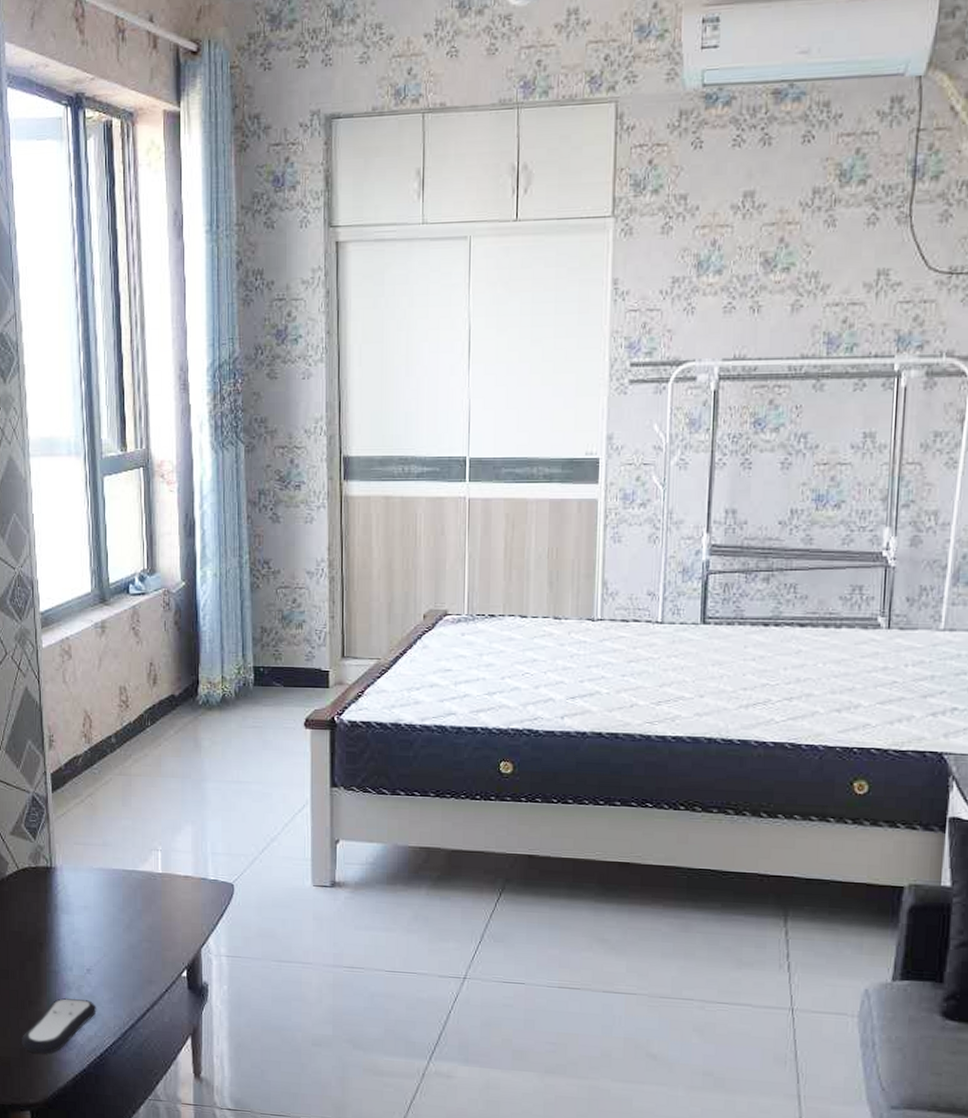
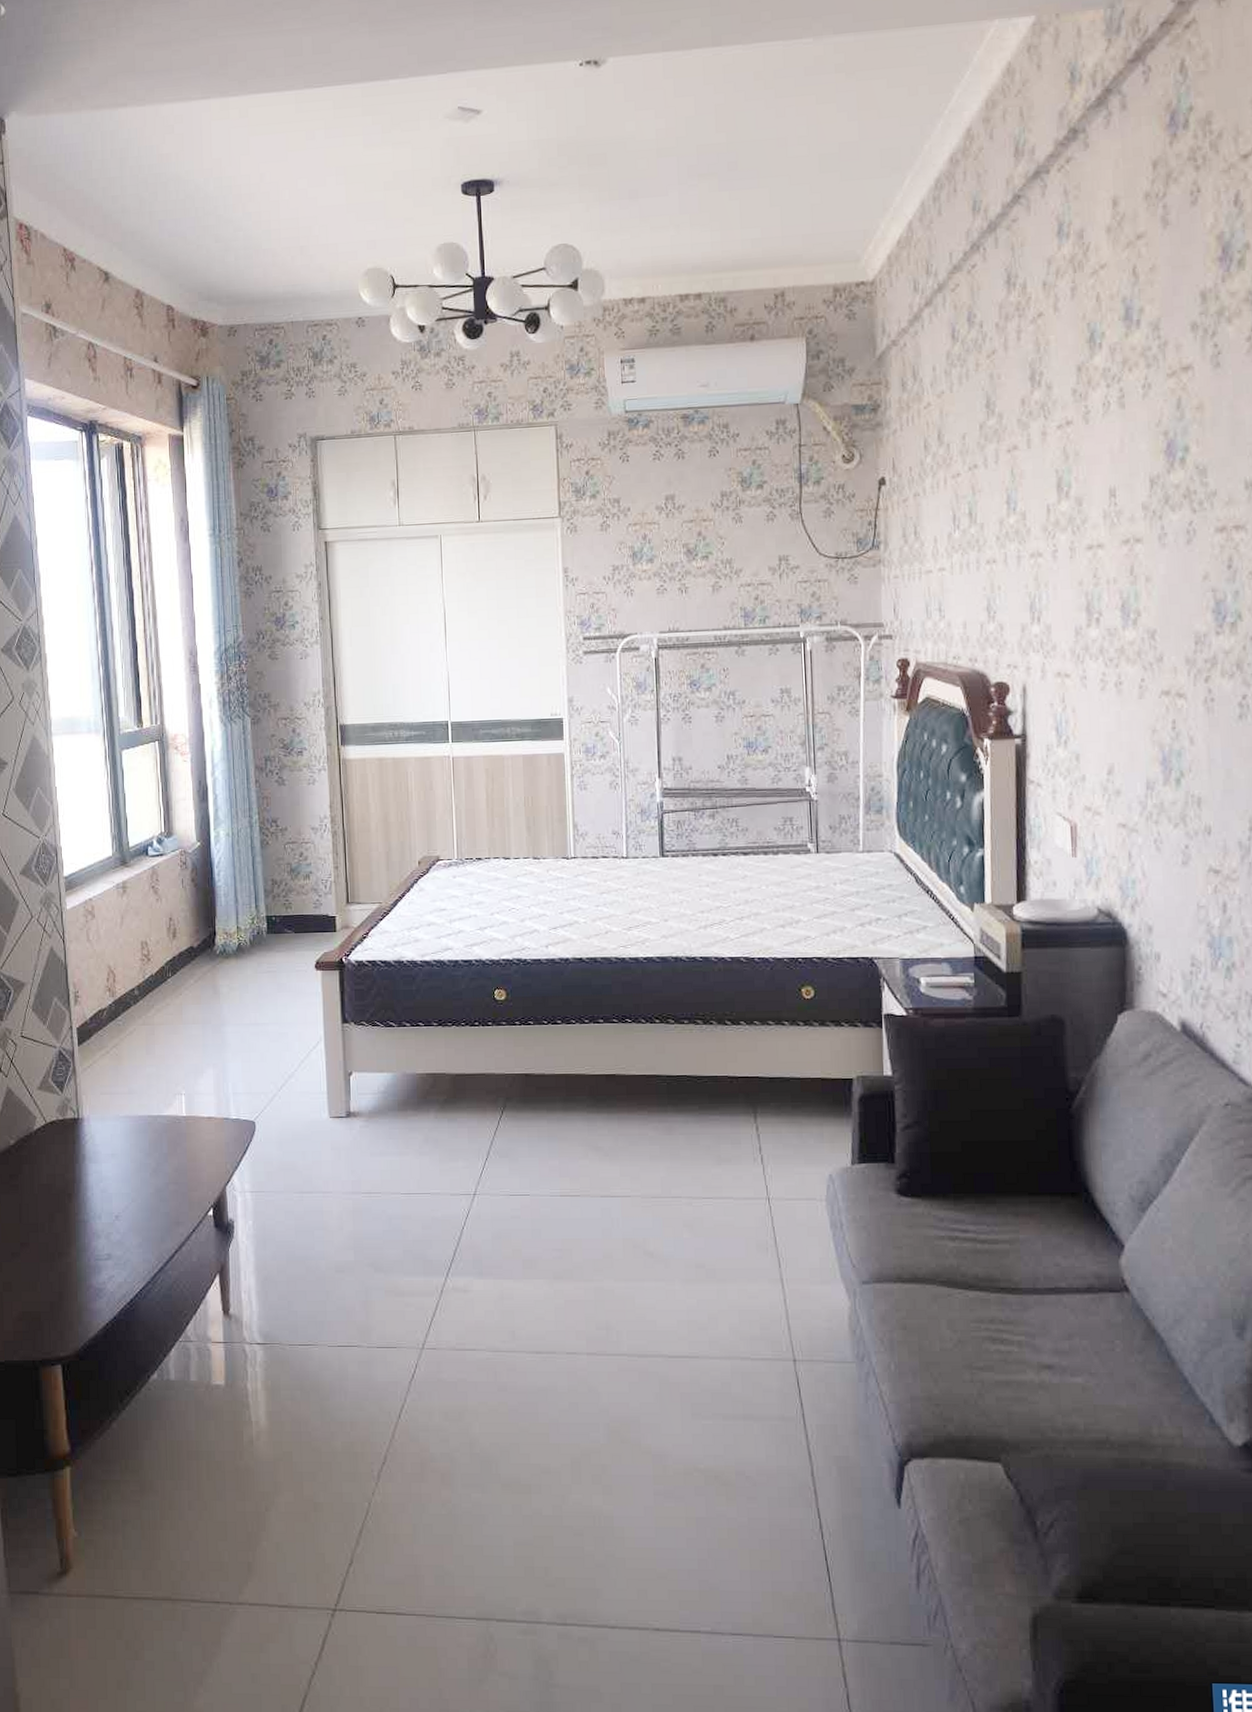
remote control: present [22,998,97,1054] -> none [52,1247,126,1305]

